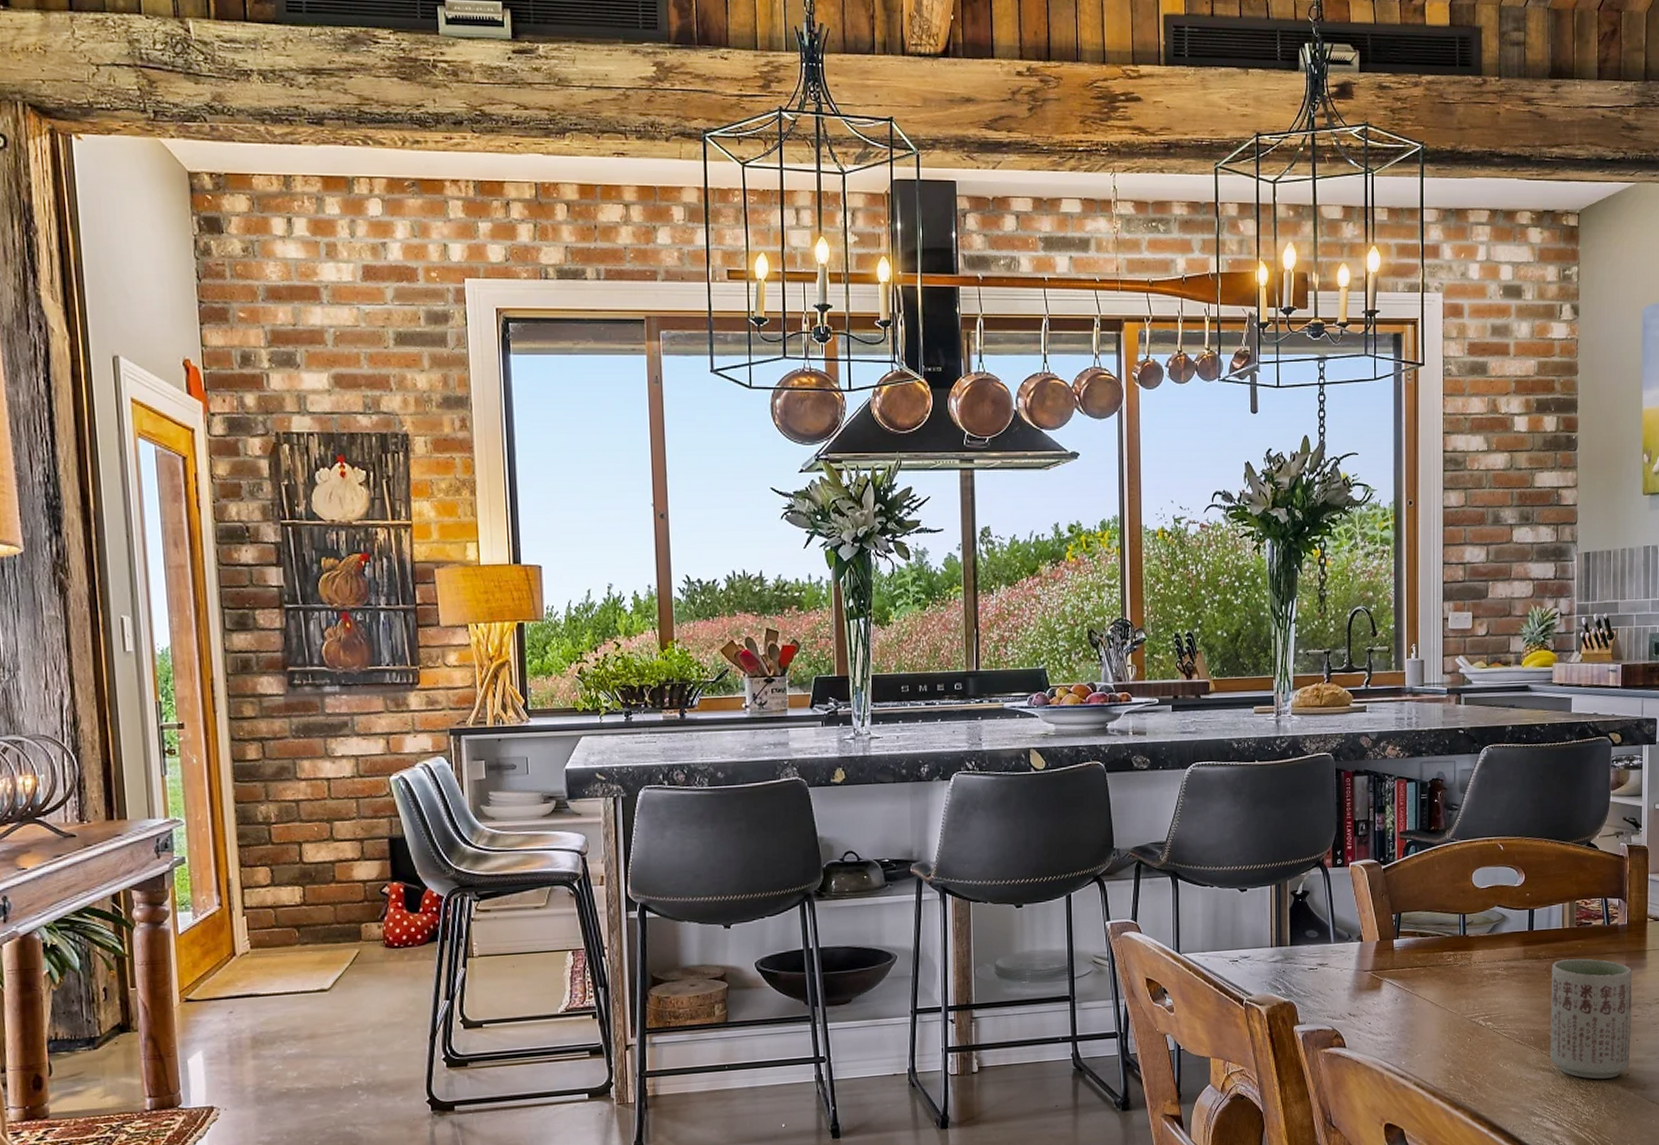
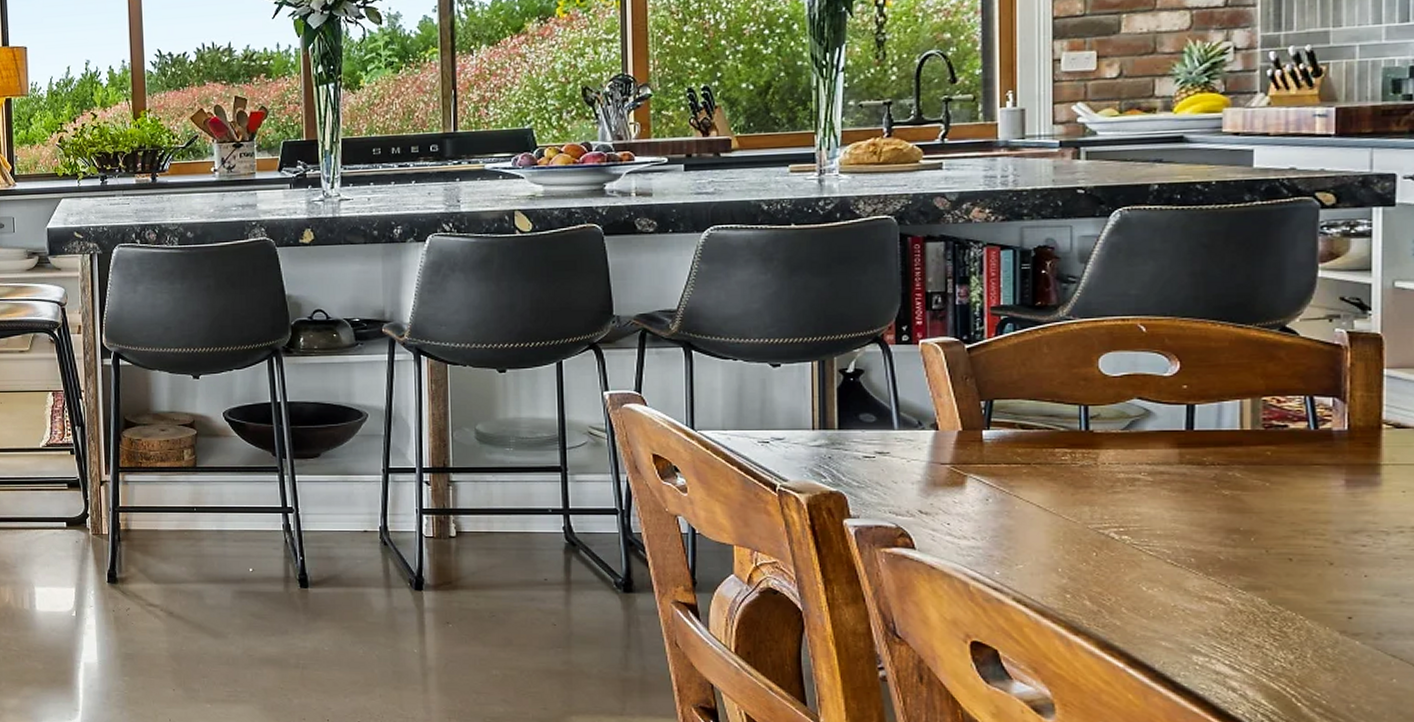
cup: present [1550,958,1632,1079] -> none [1222,467,1356,620]

